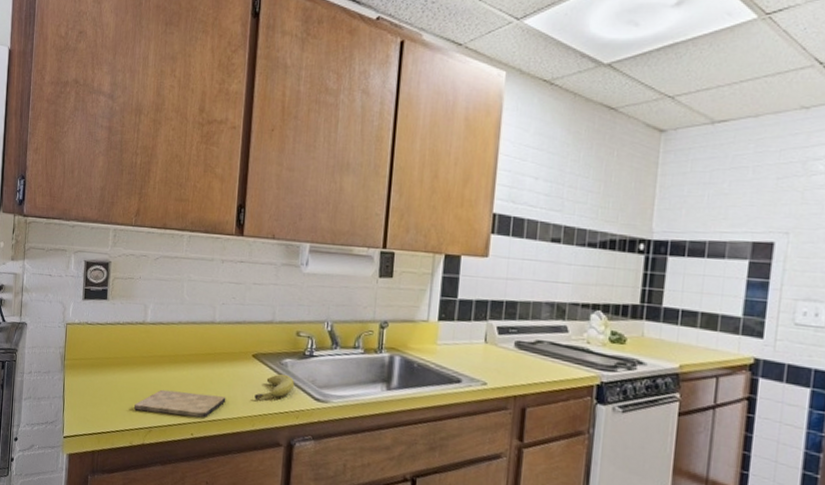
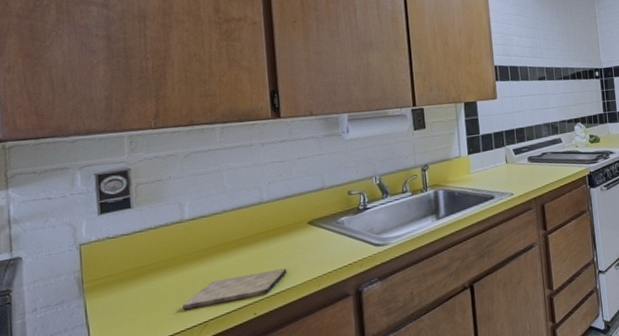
fruit: present [254,373,295,401] -> none [316,231,354,262]

